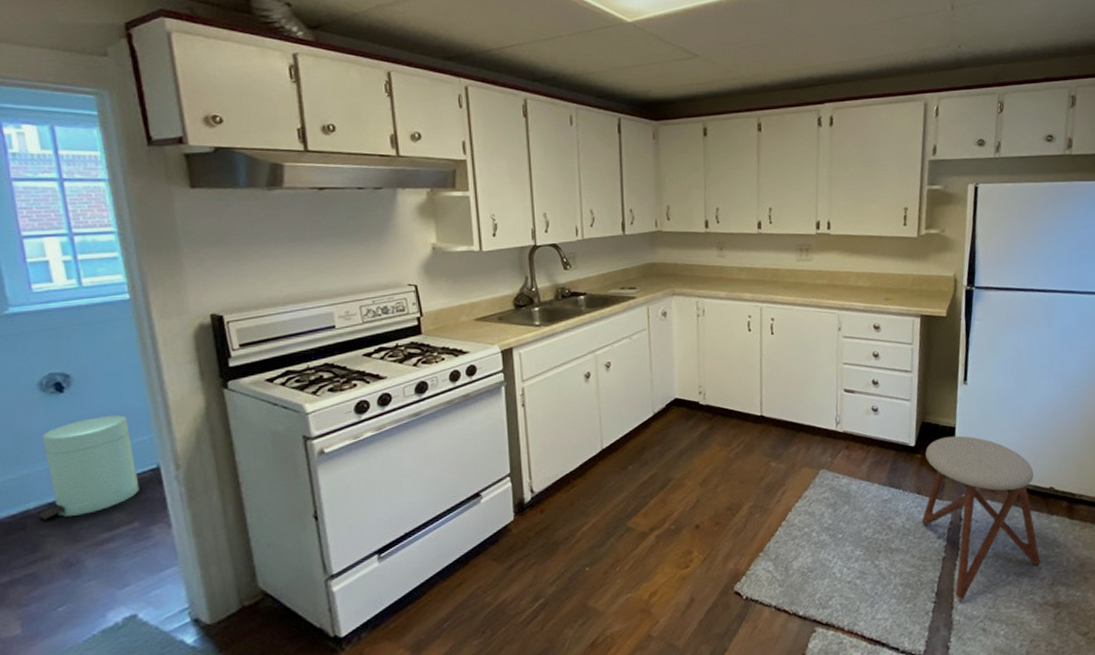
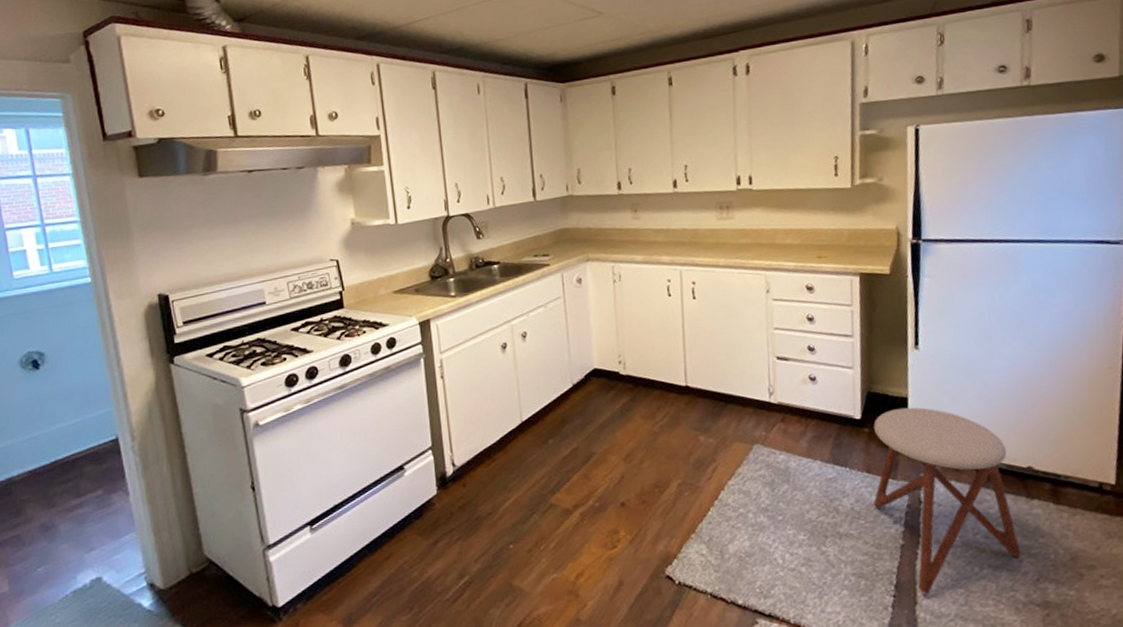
trash can: present [38,415,140,520] -> none [20,390,102,486]

